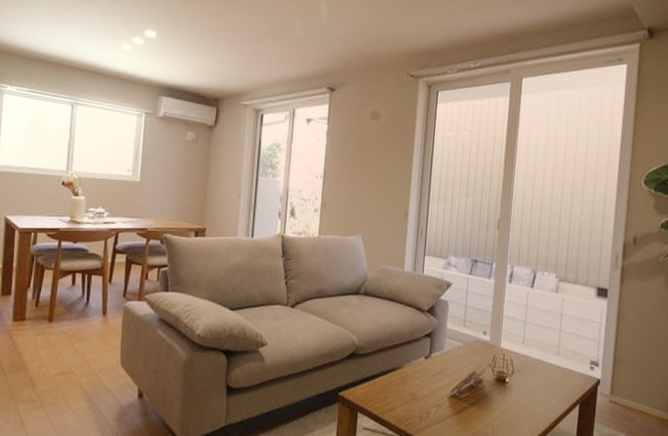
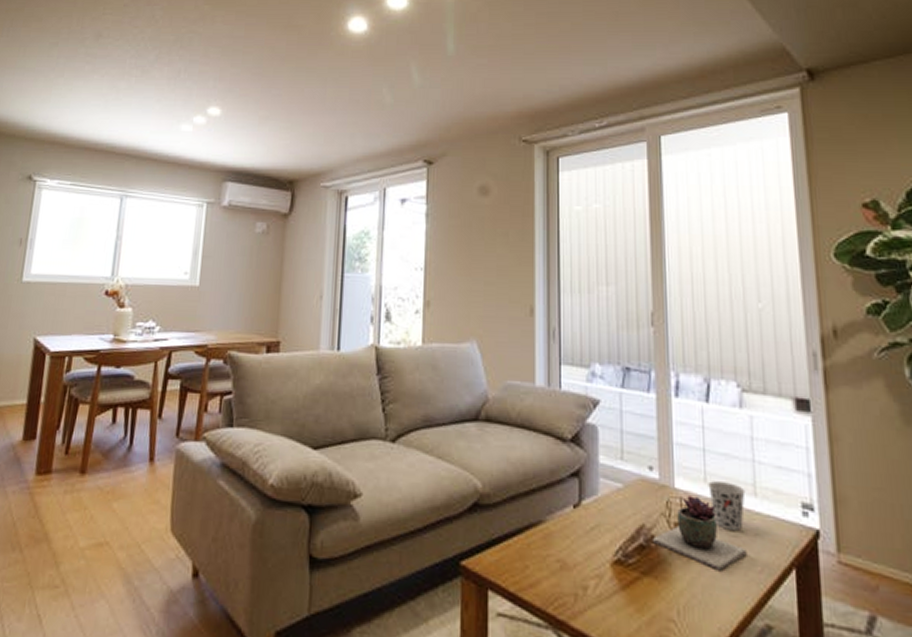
succulent plant: none [480,353,547,404] -> present [653,496,747,570]
cup: none [525,343,552,378] -> present [708,481,746,530]

